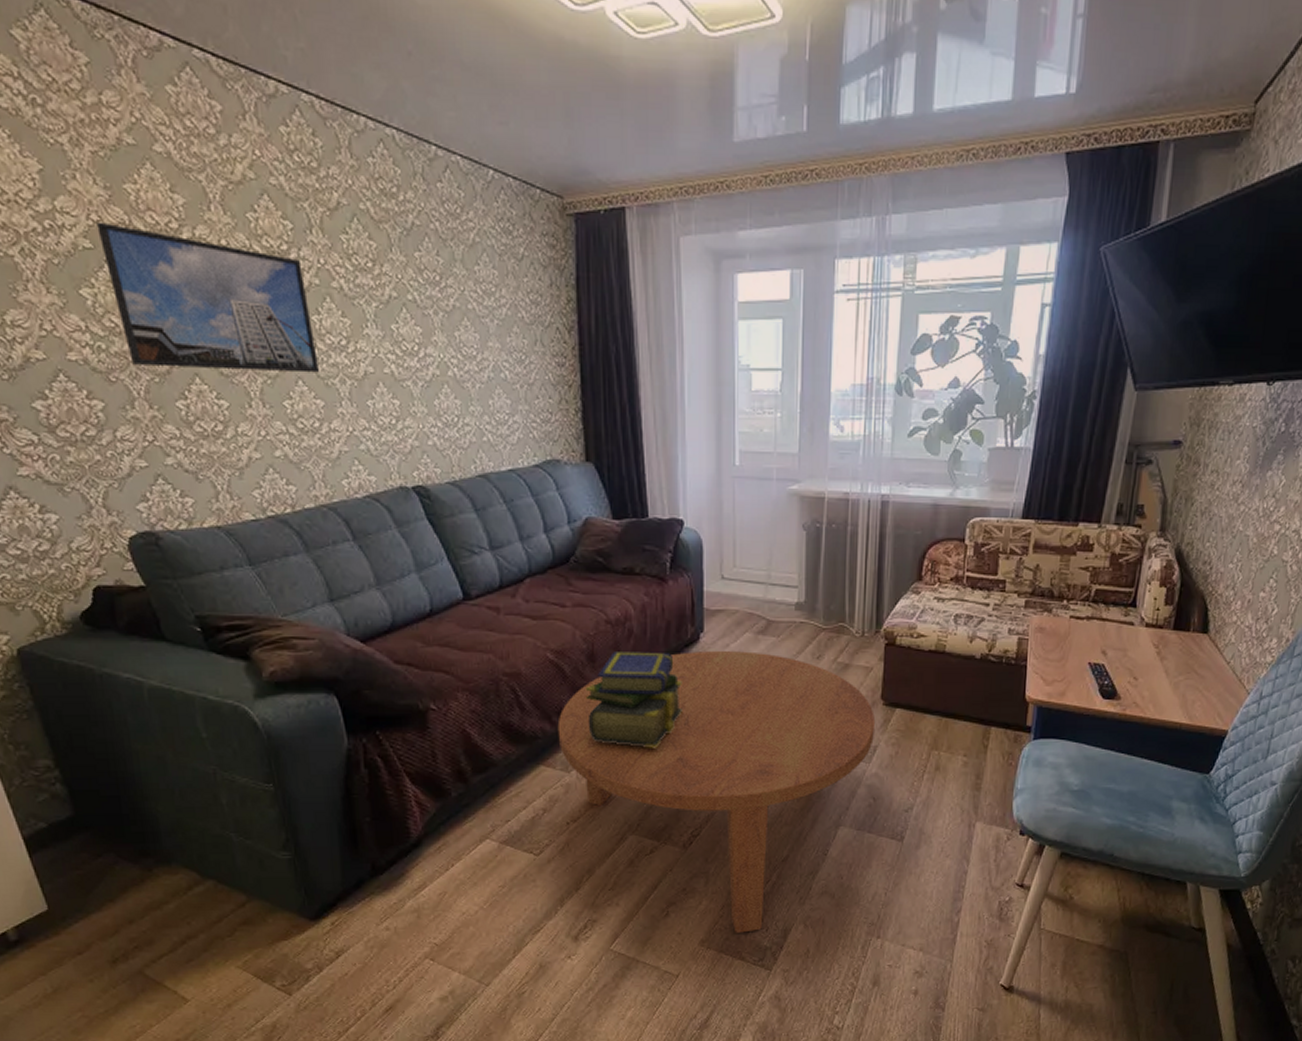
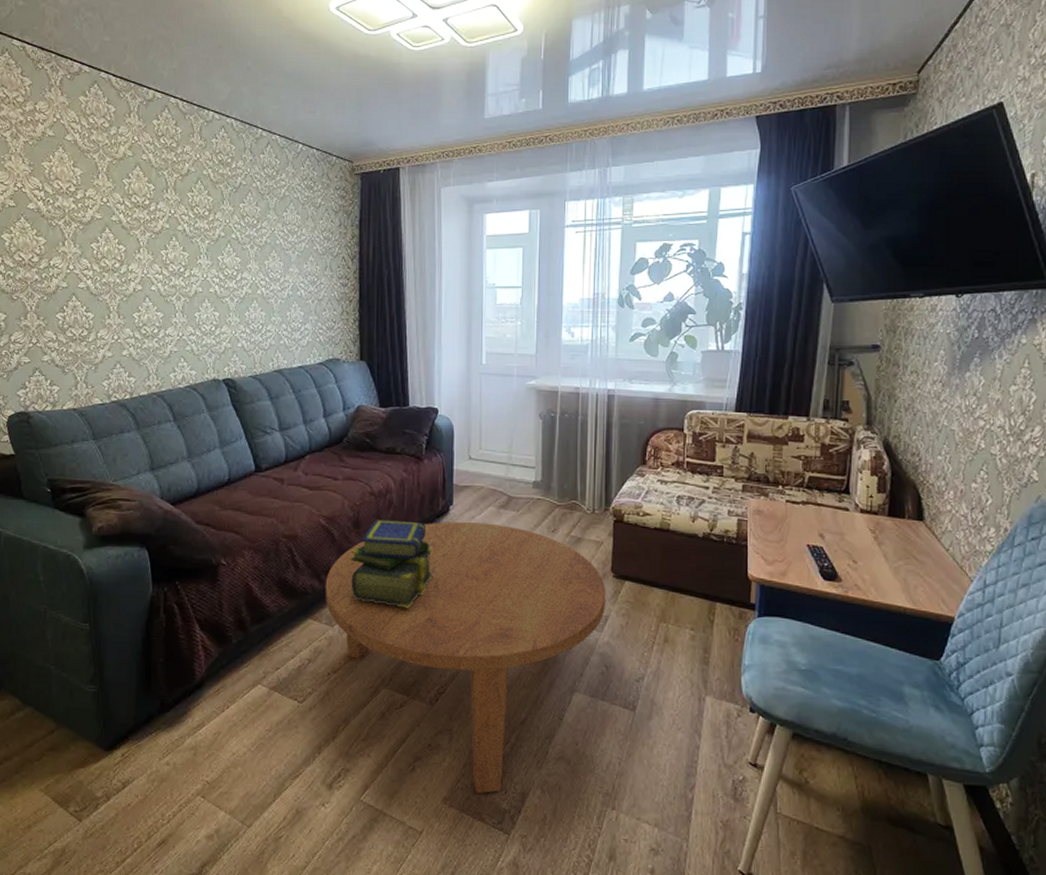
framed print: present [96,221,320,373] -> none [20,188,163,292]

